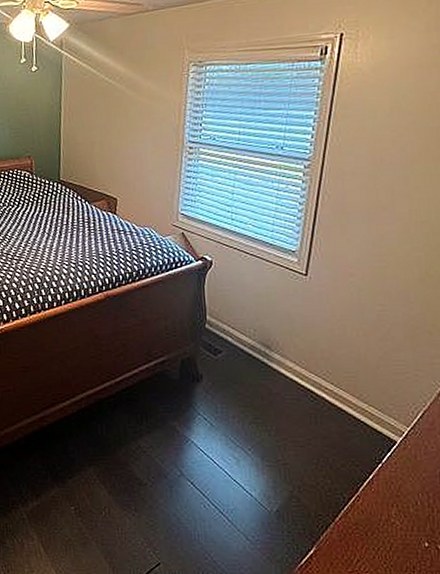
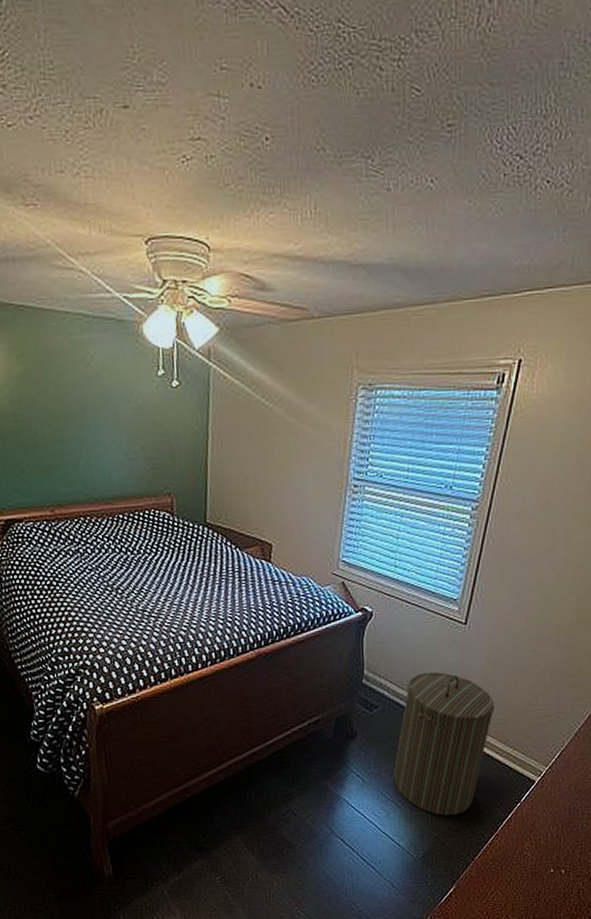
laundry hamper: none [241,320,344,469] -> present [393,671,495,816]

